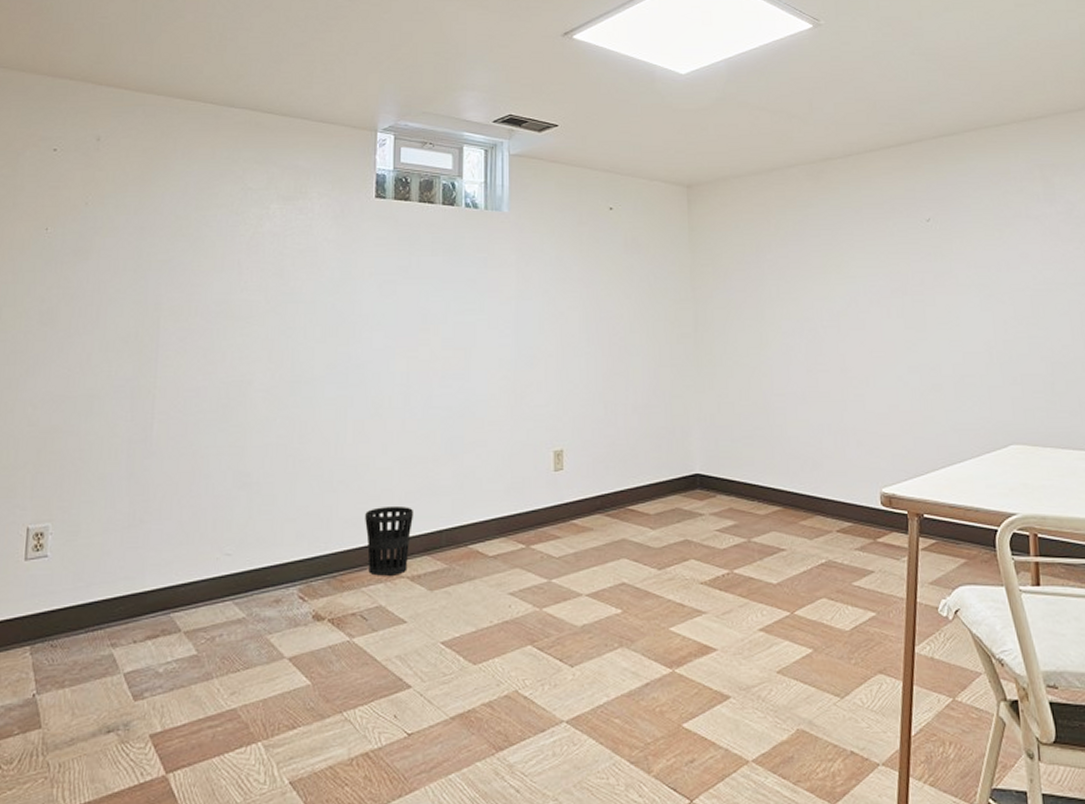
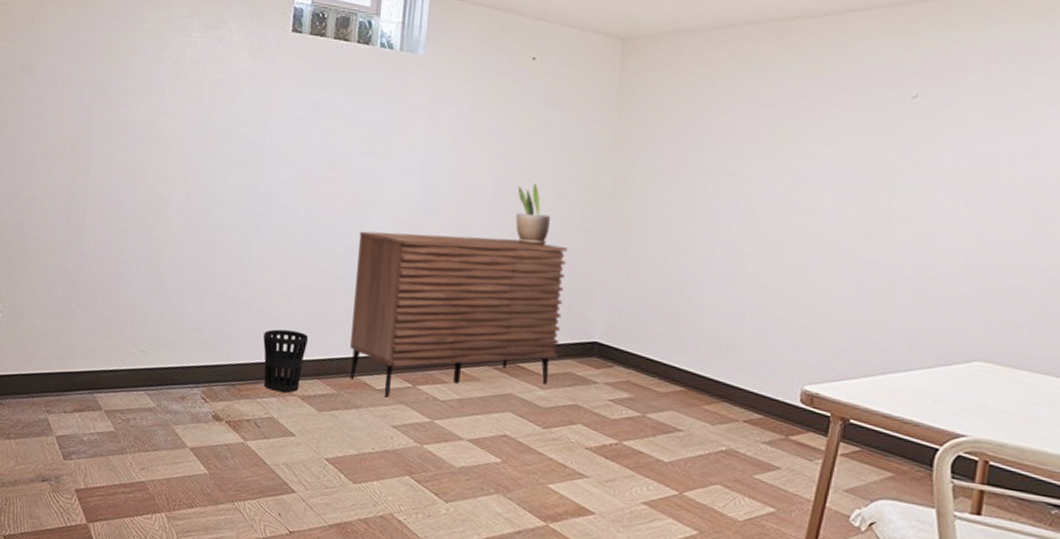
sideboard: none [458,383,664,564] -> present [350,231,568,398]
potted plant: none [610,326,642,386] -> present [515,184,550,246]

